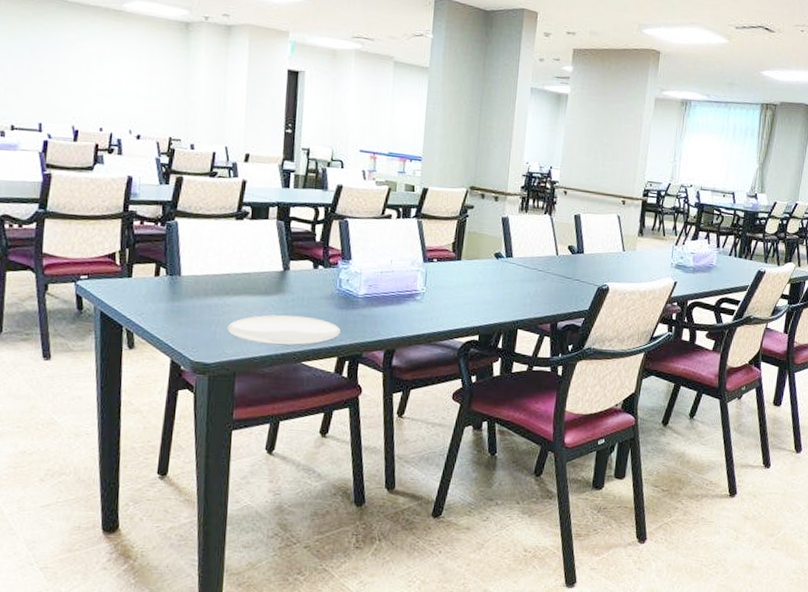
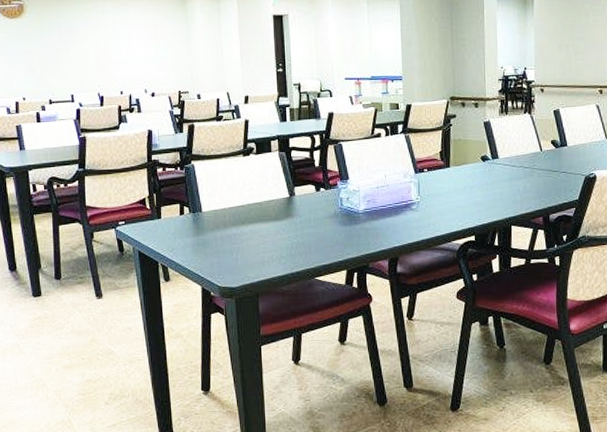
plate: present [227,314,340,346] -> none [246,235,346,266]

